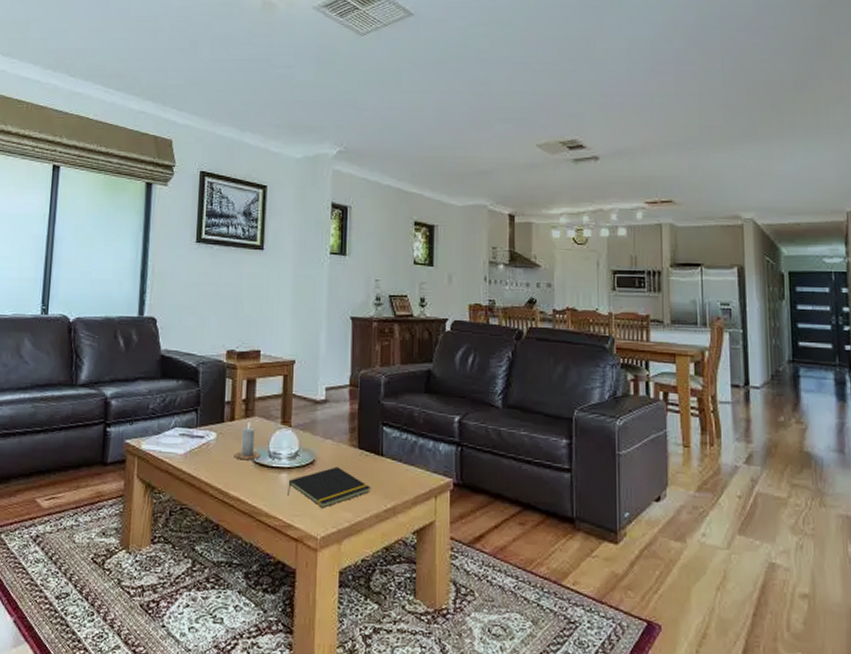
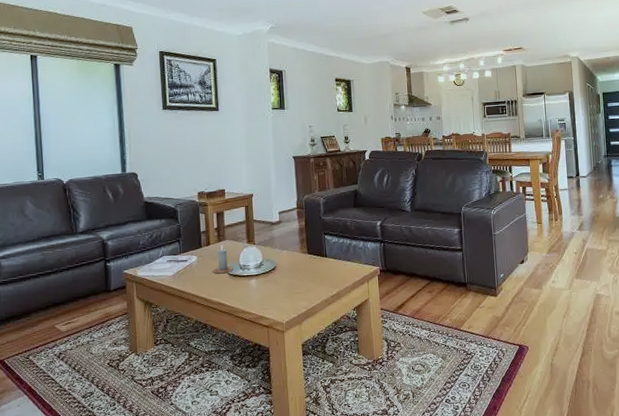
notepad: present [288,466,370,508] -> none [257,269,320,301]

